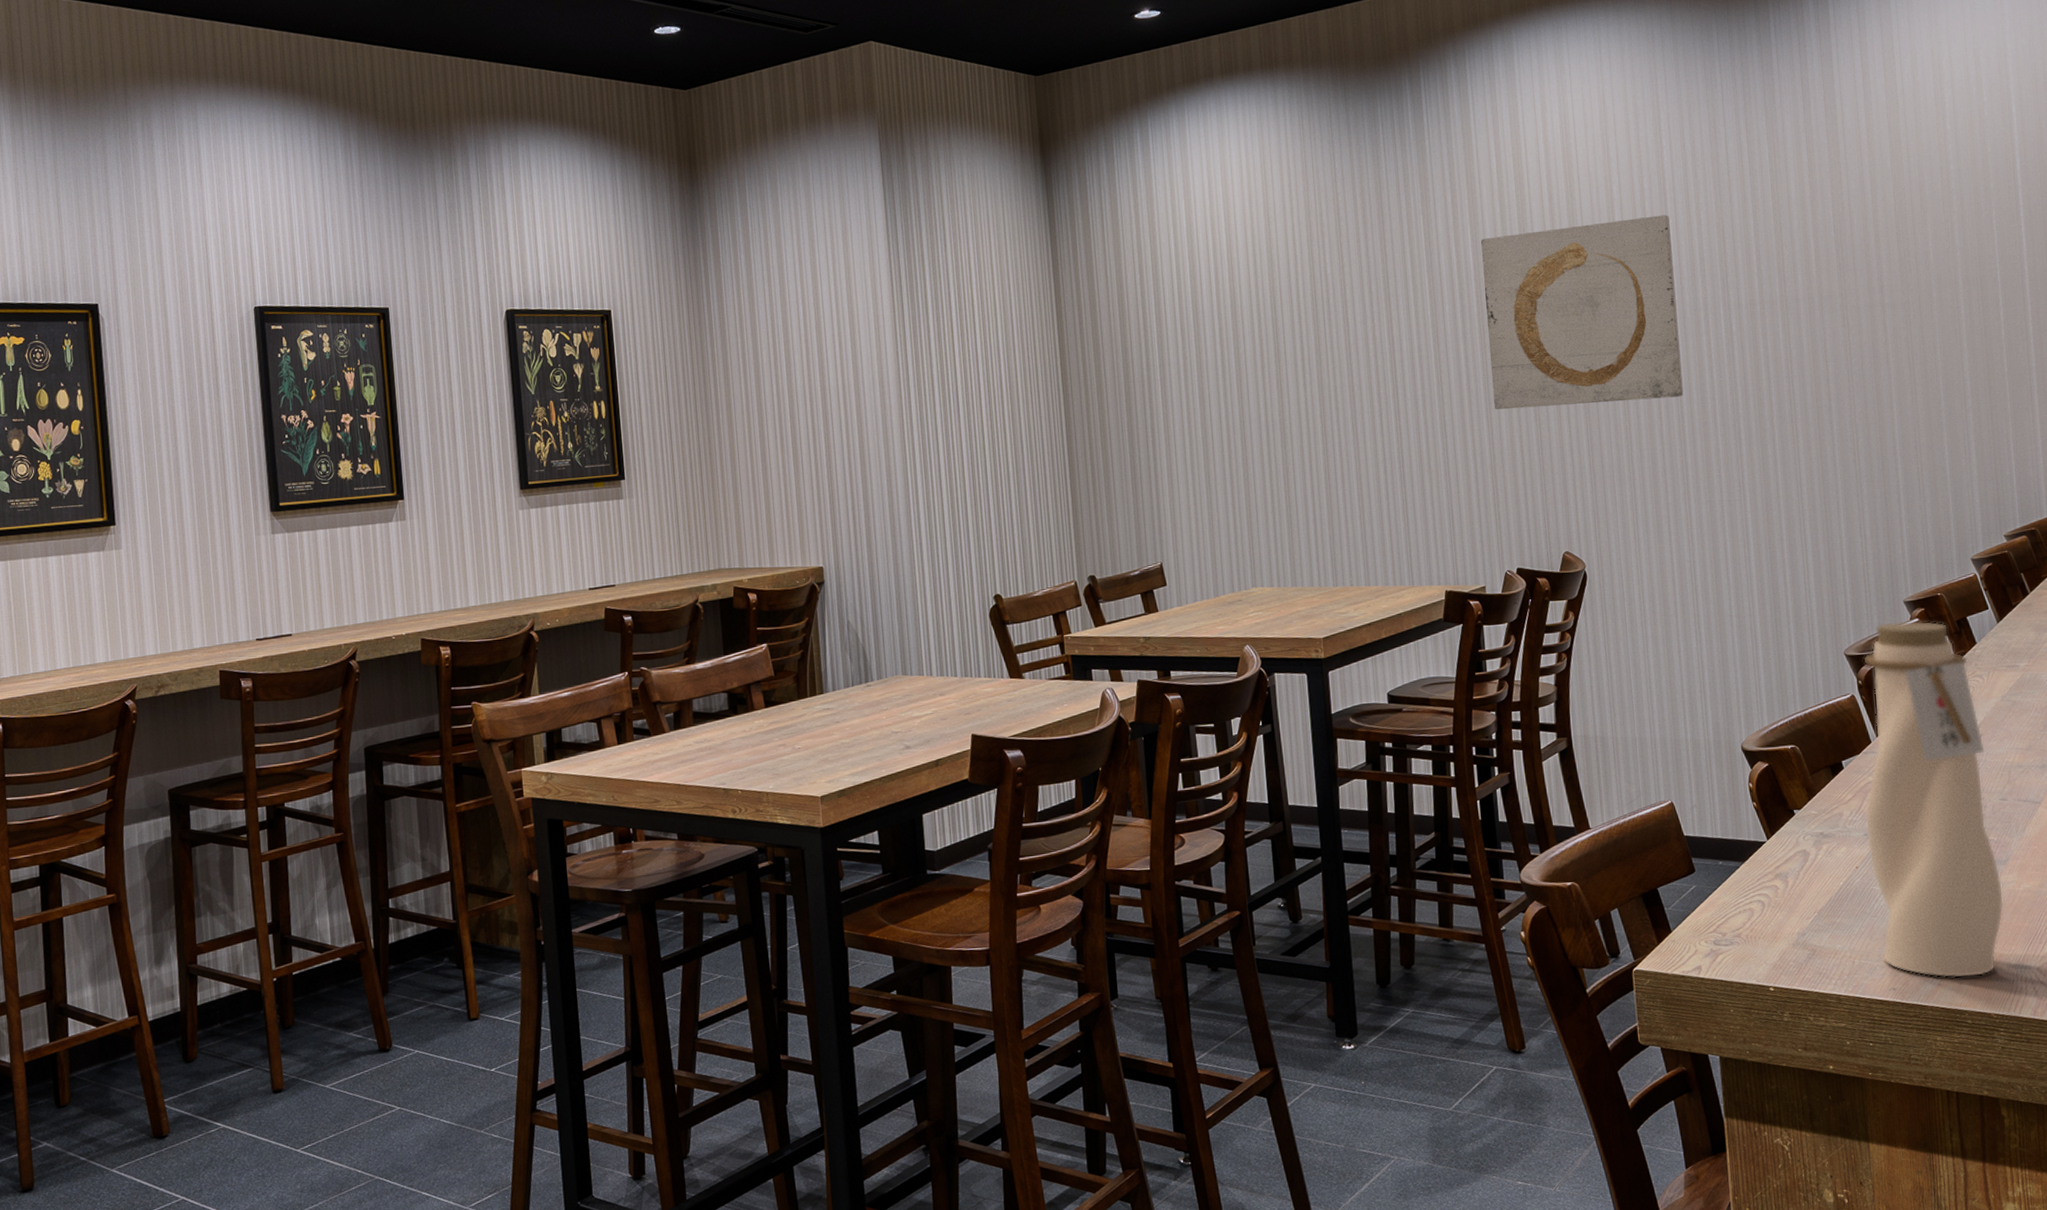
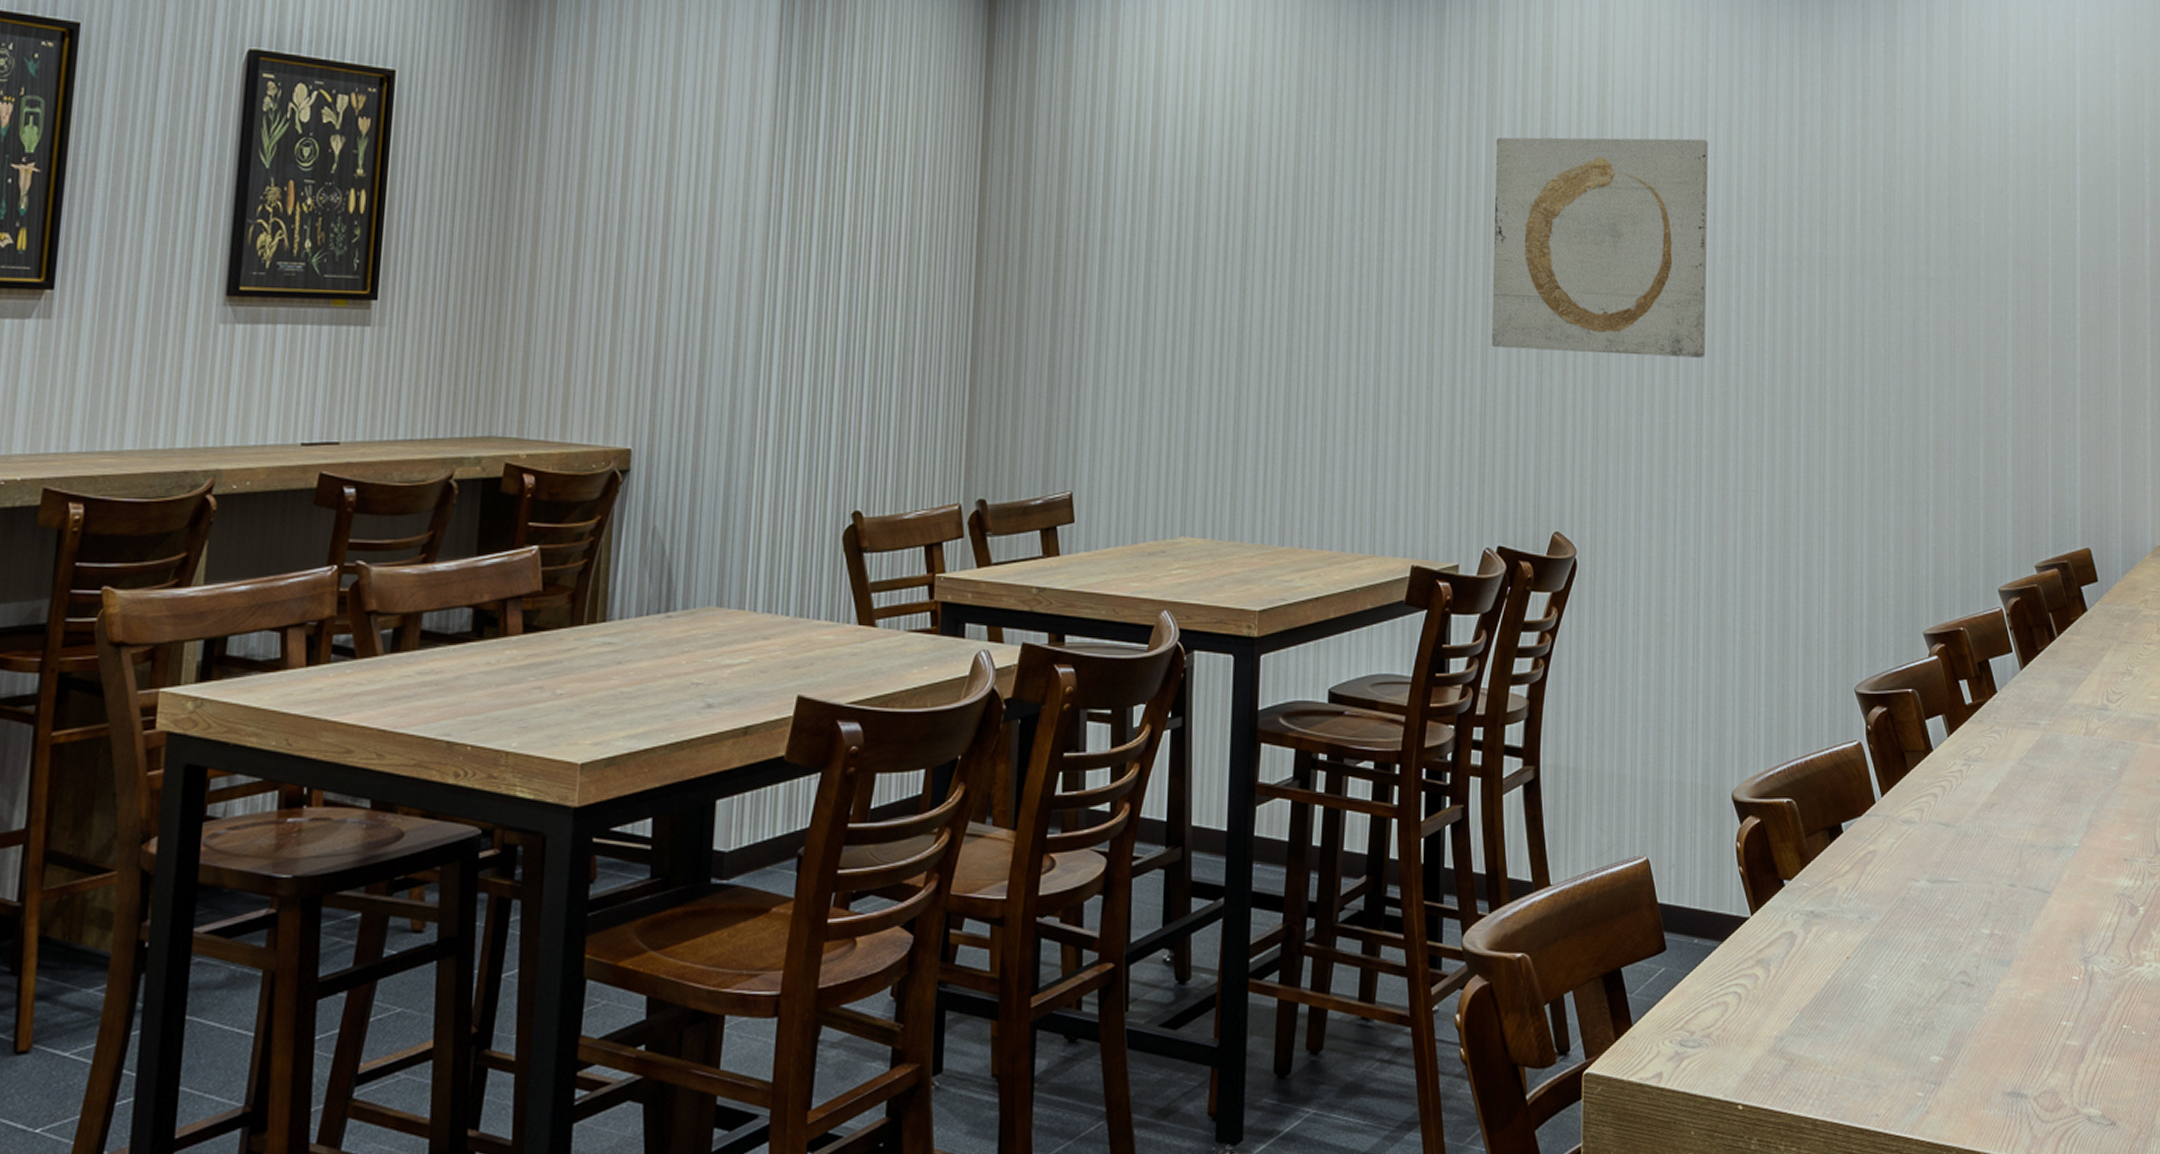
water bottle: present [1863,620,2004,978] -> none [1861,657,2005,1106]

